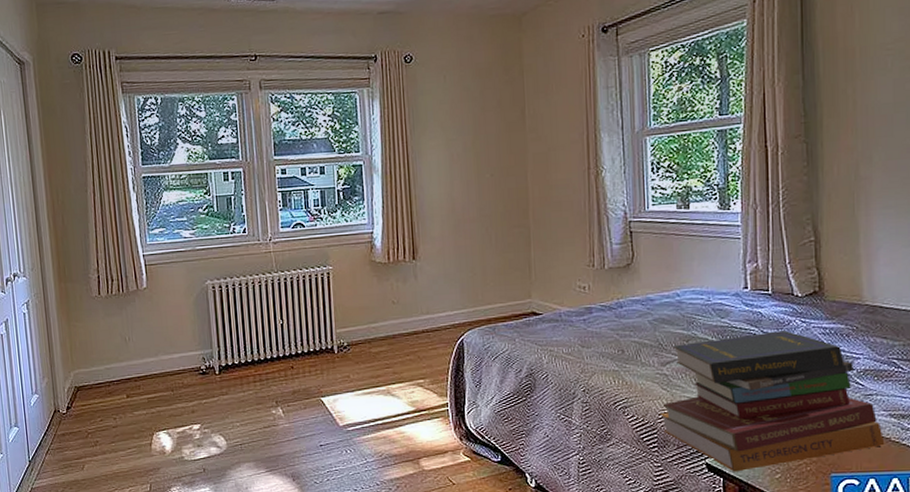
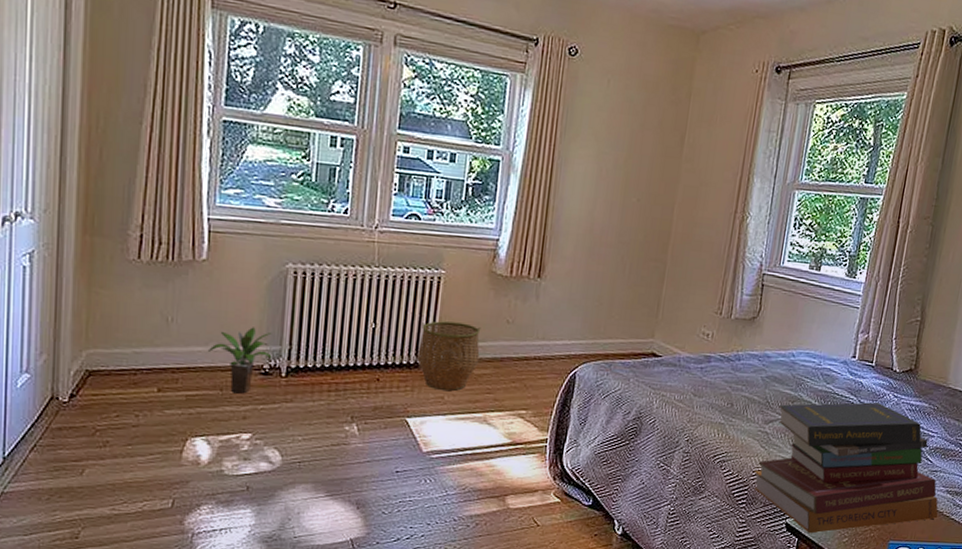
potted plant: none [158,336,208,392] -> present [208,327,274,394]
basket: none [319,309,374,371] -> present [417,321,481,392]

